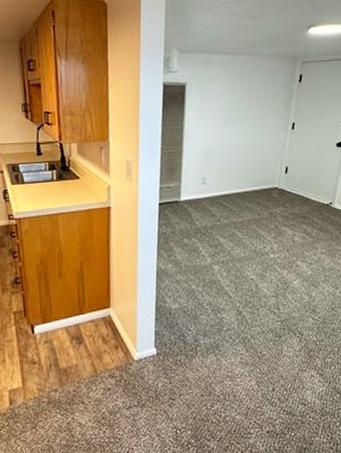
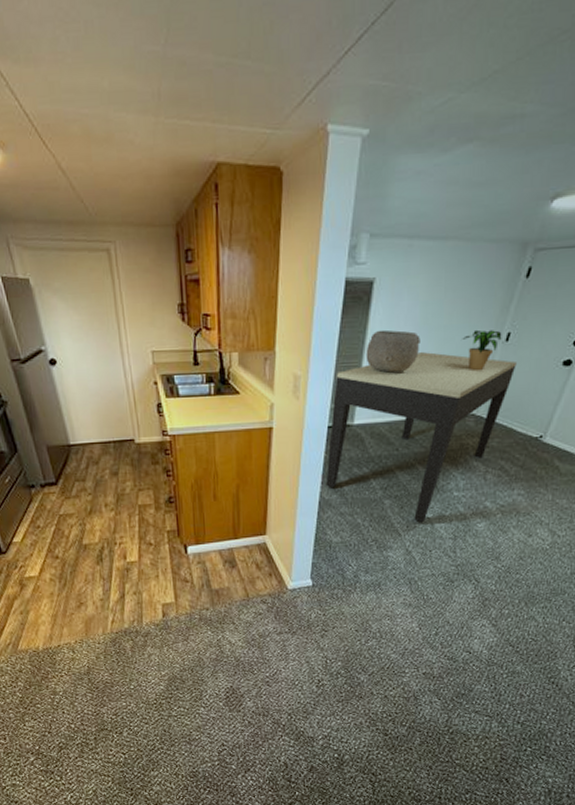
dining table: none [161,139,303,285] -> present [326,352,517,523]
ceramic pot: none [185,122,227,157] -> present [366,329,420,374]
potted plant: none [259,121,291,153] -> present [462,329,504,371]

